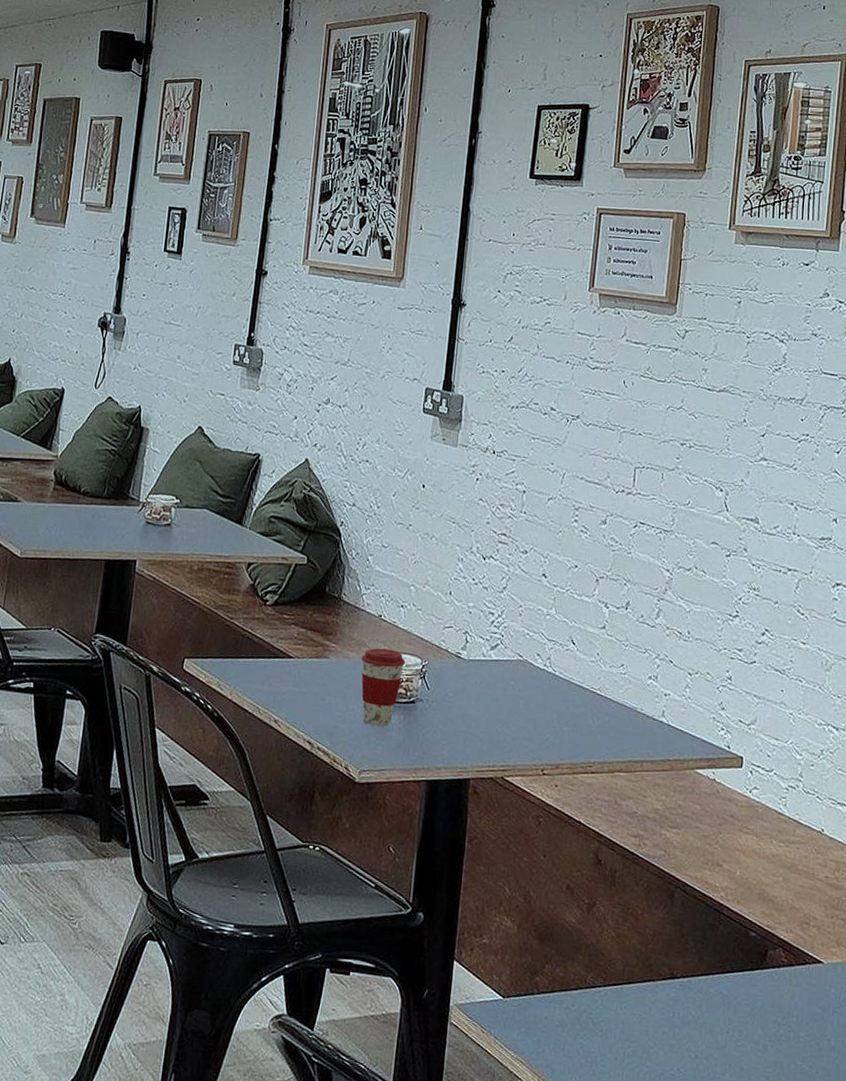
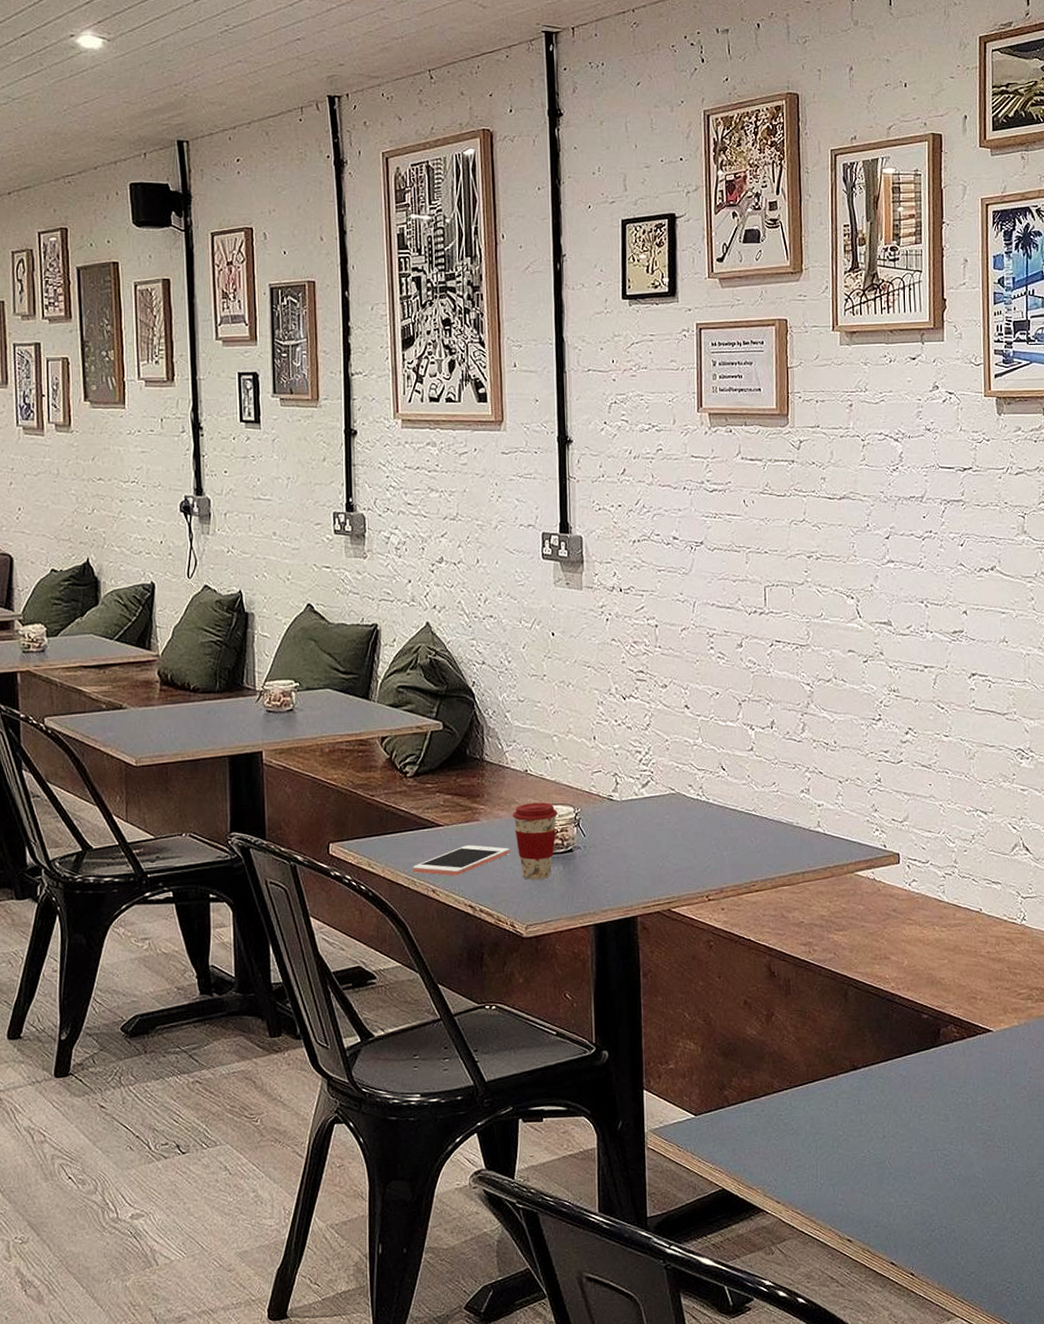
cell phone: none [259,680,354,710] -> present [412,845,510,876]

